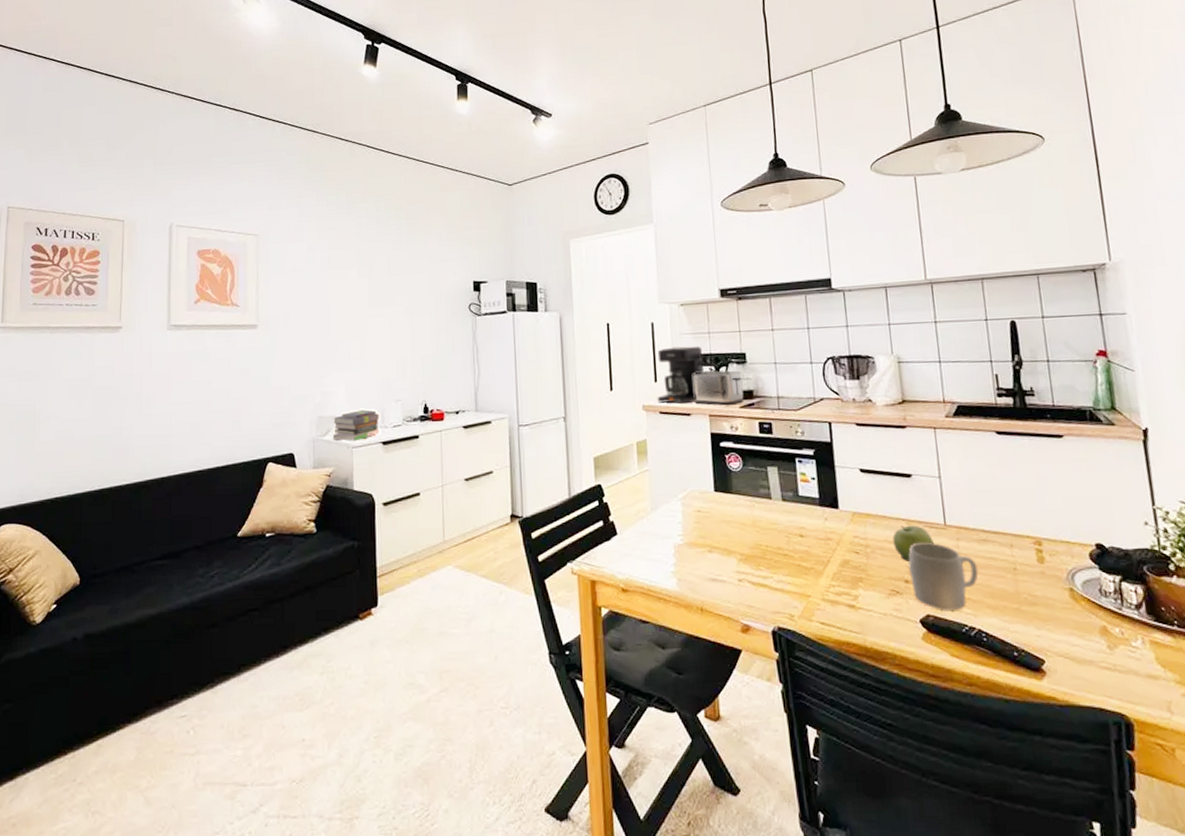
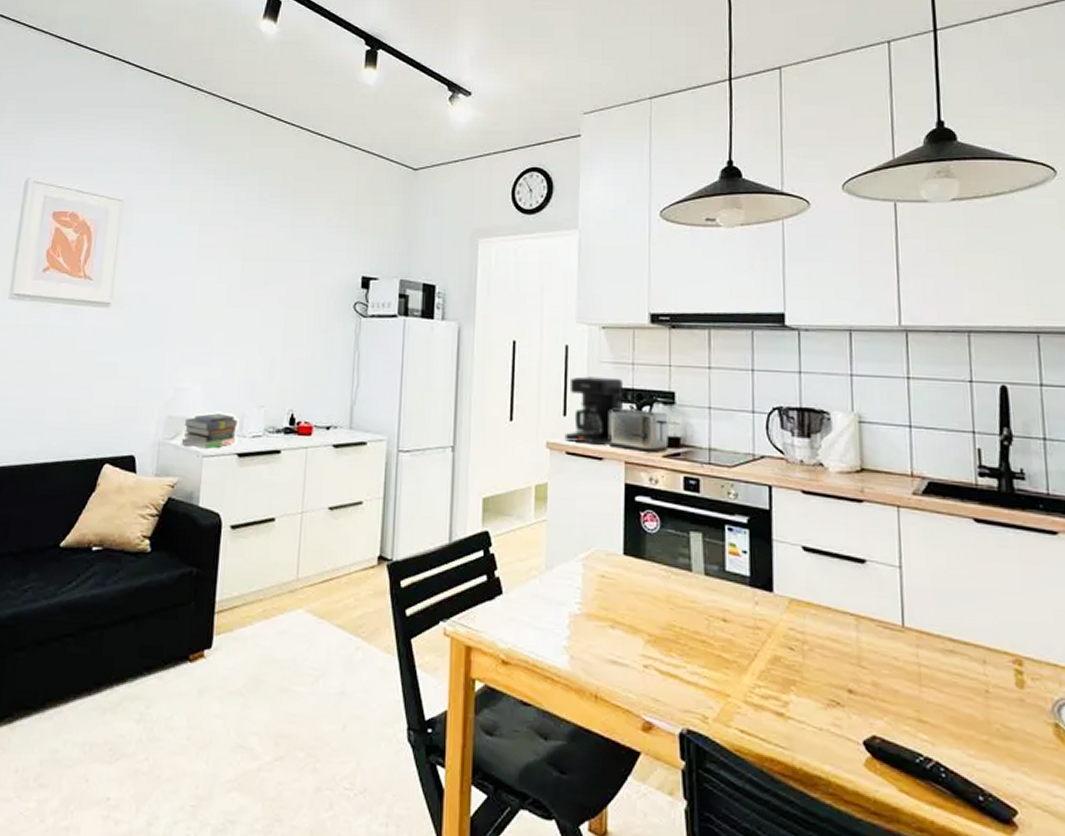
fruit: present [892,525,934,562] -> none [837,621,887,667]
mug: present [908,542,979,610] -> none [854,644,941,734]

